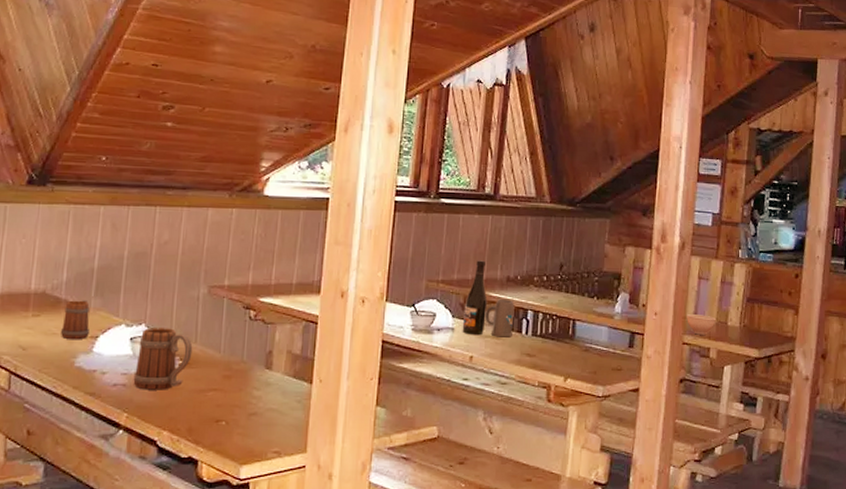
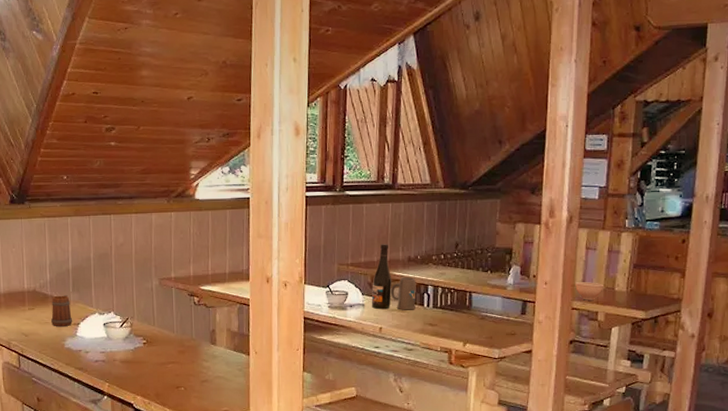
beer mug: present [133,327,193,390] -> none [109,313,153,364]

